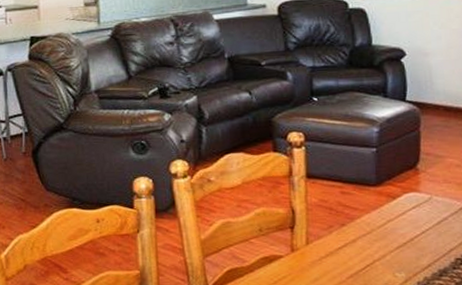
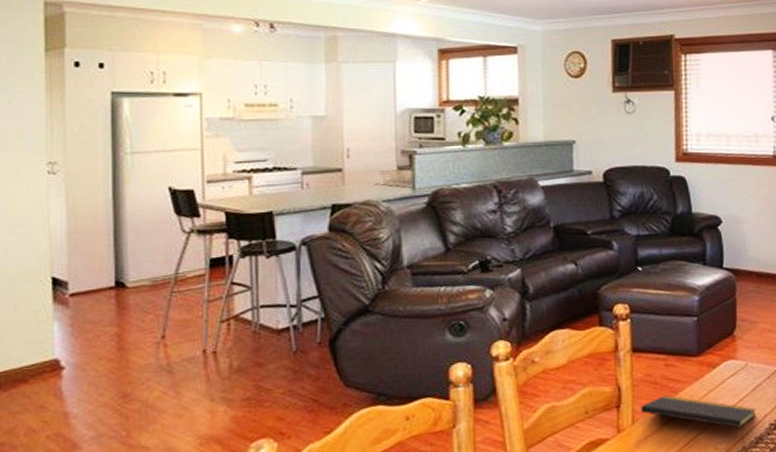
notepad: none [314,221,441,274] -> present [640,395,757,443]

